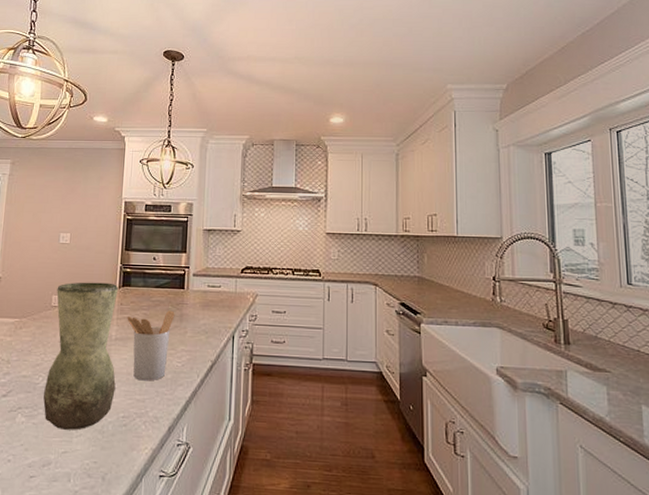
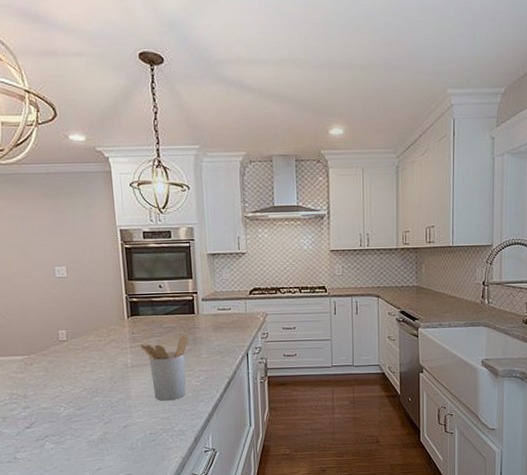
vase: present [43,282,118,430] -> none [62,313,139,451]

